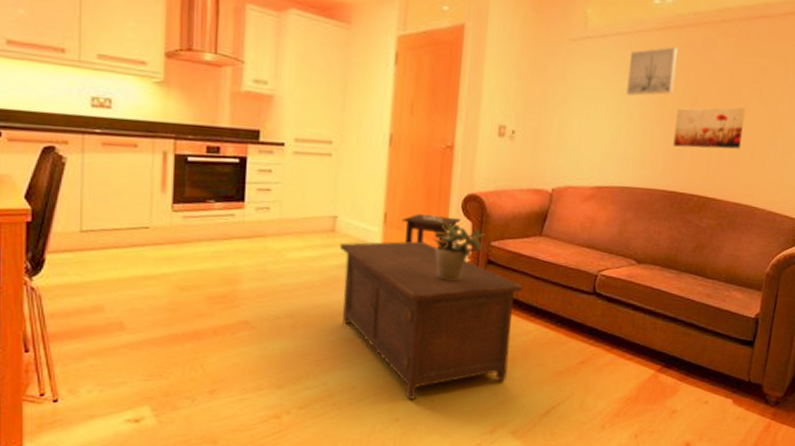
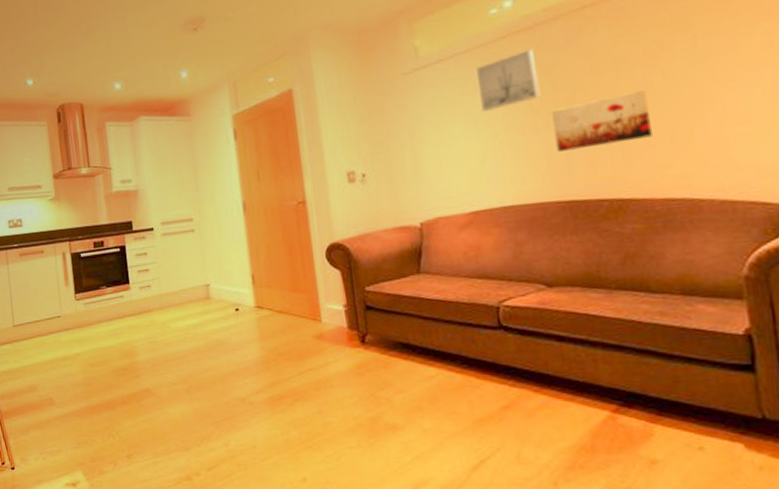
cabinet: present [339,241,523,401] -> none [216,296,417,459]
side table: present [401,213,462,247] -> none [269,268,329,300]
potted plant: present [432,219,486,281] -> none [303,272,358,332]

